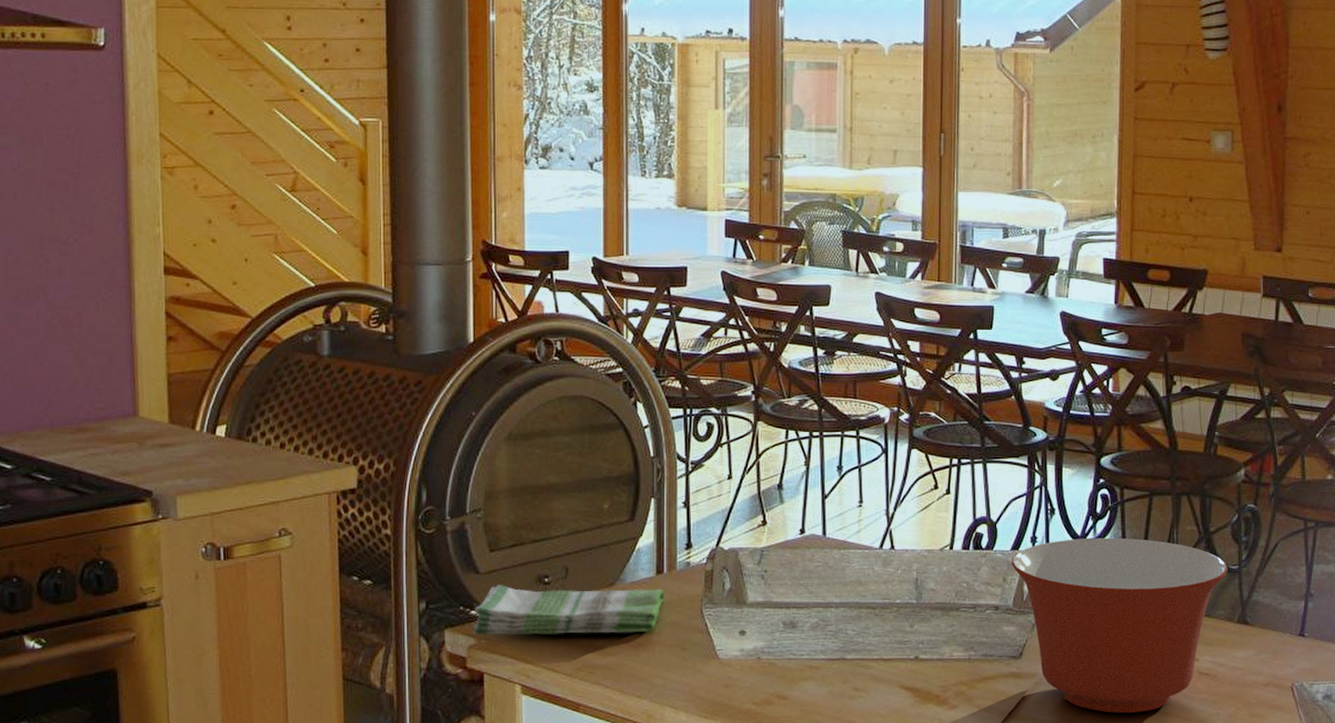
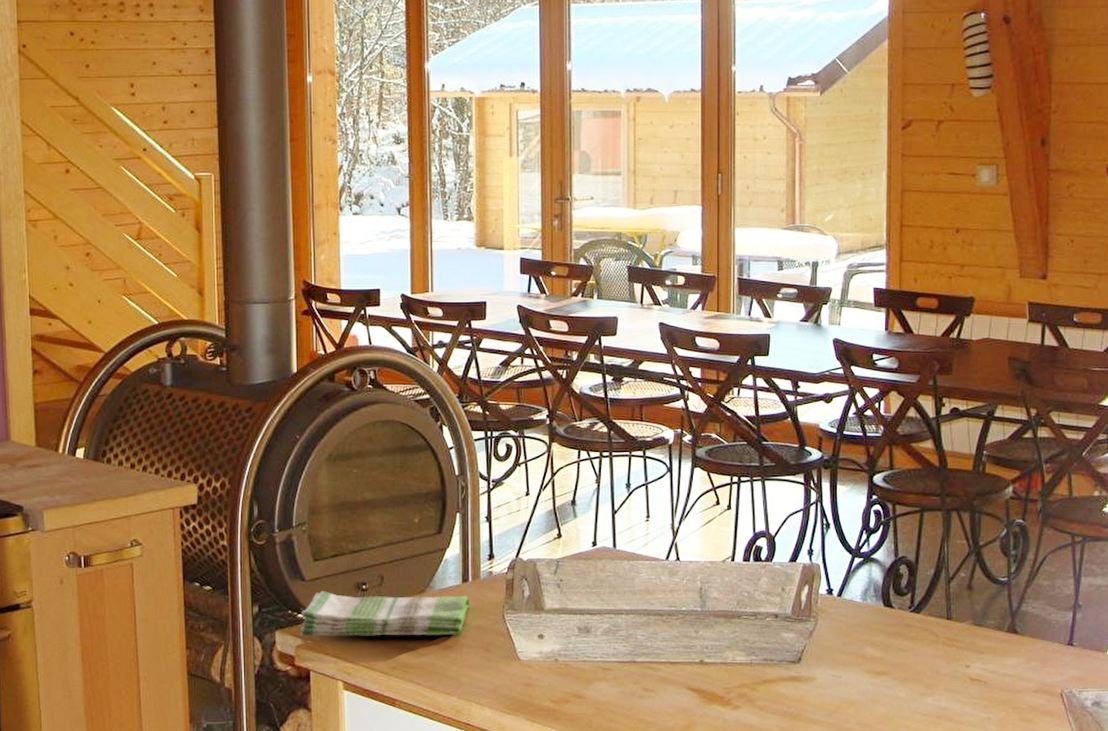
mixing bowl: present [1011,537,1228,713] -> none [789,550,997,716]

